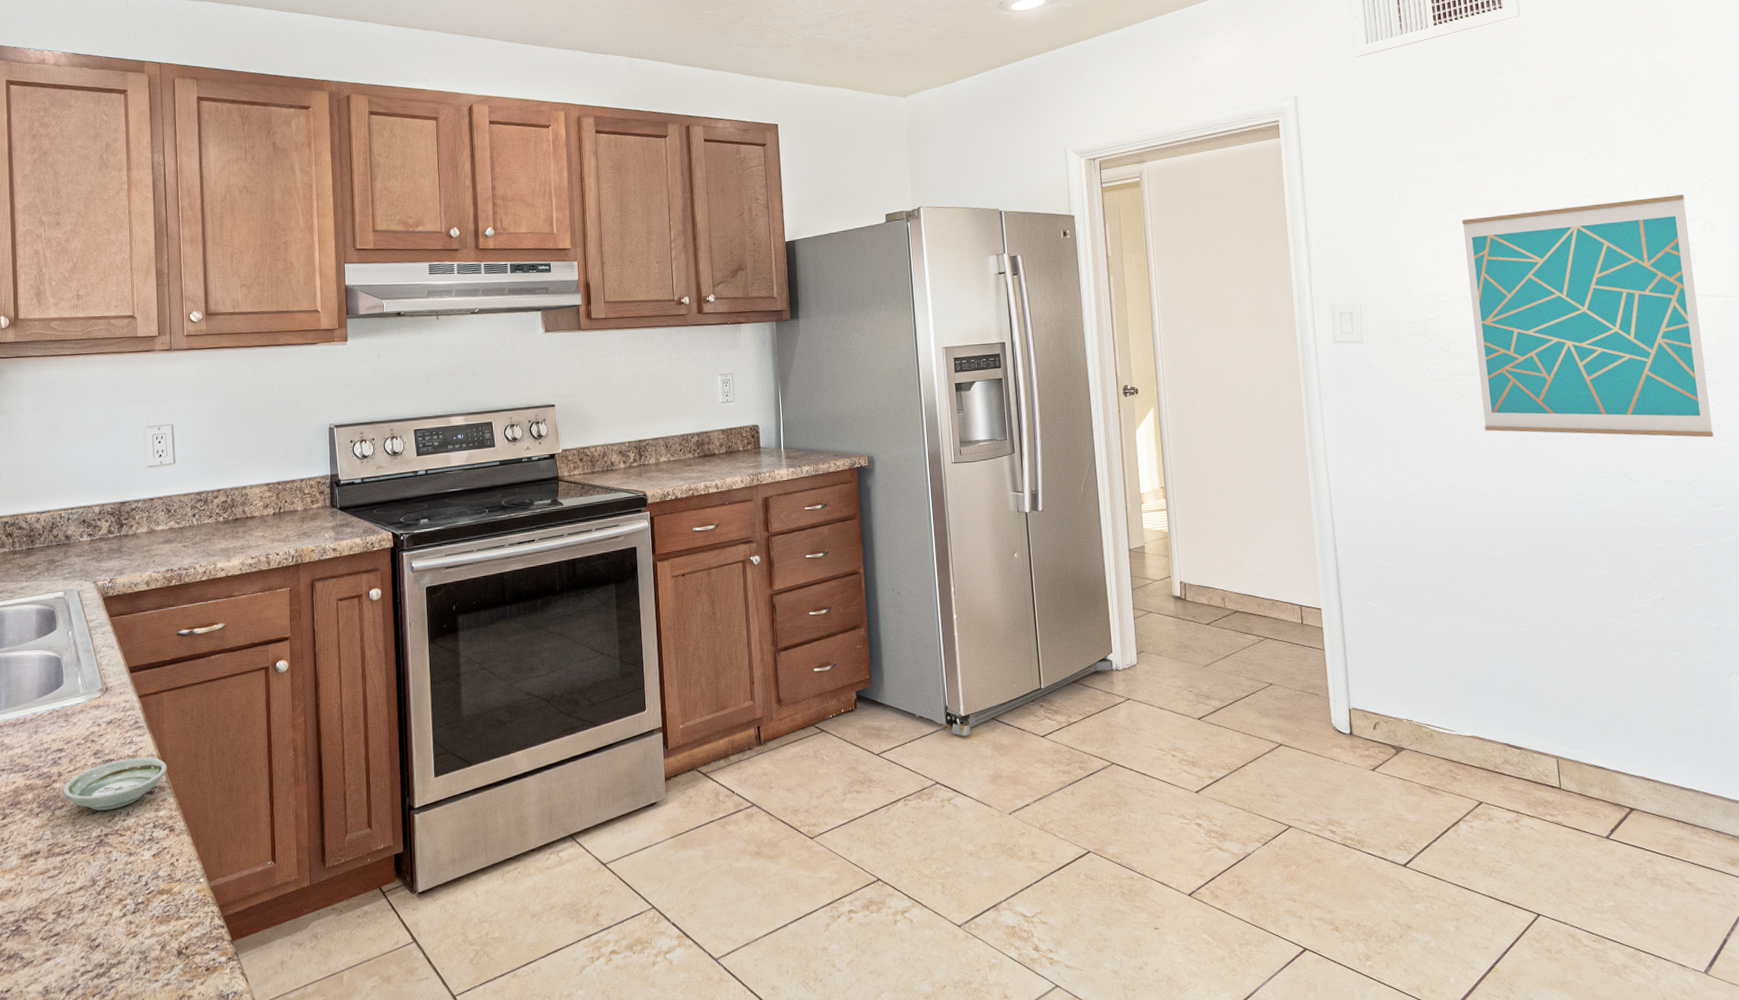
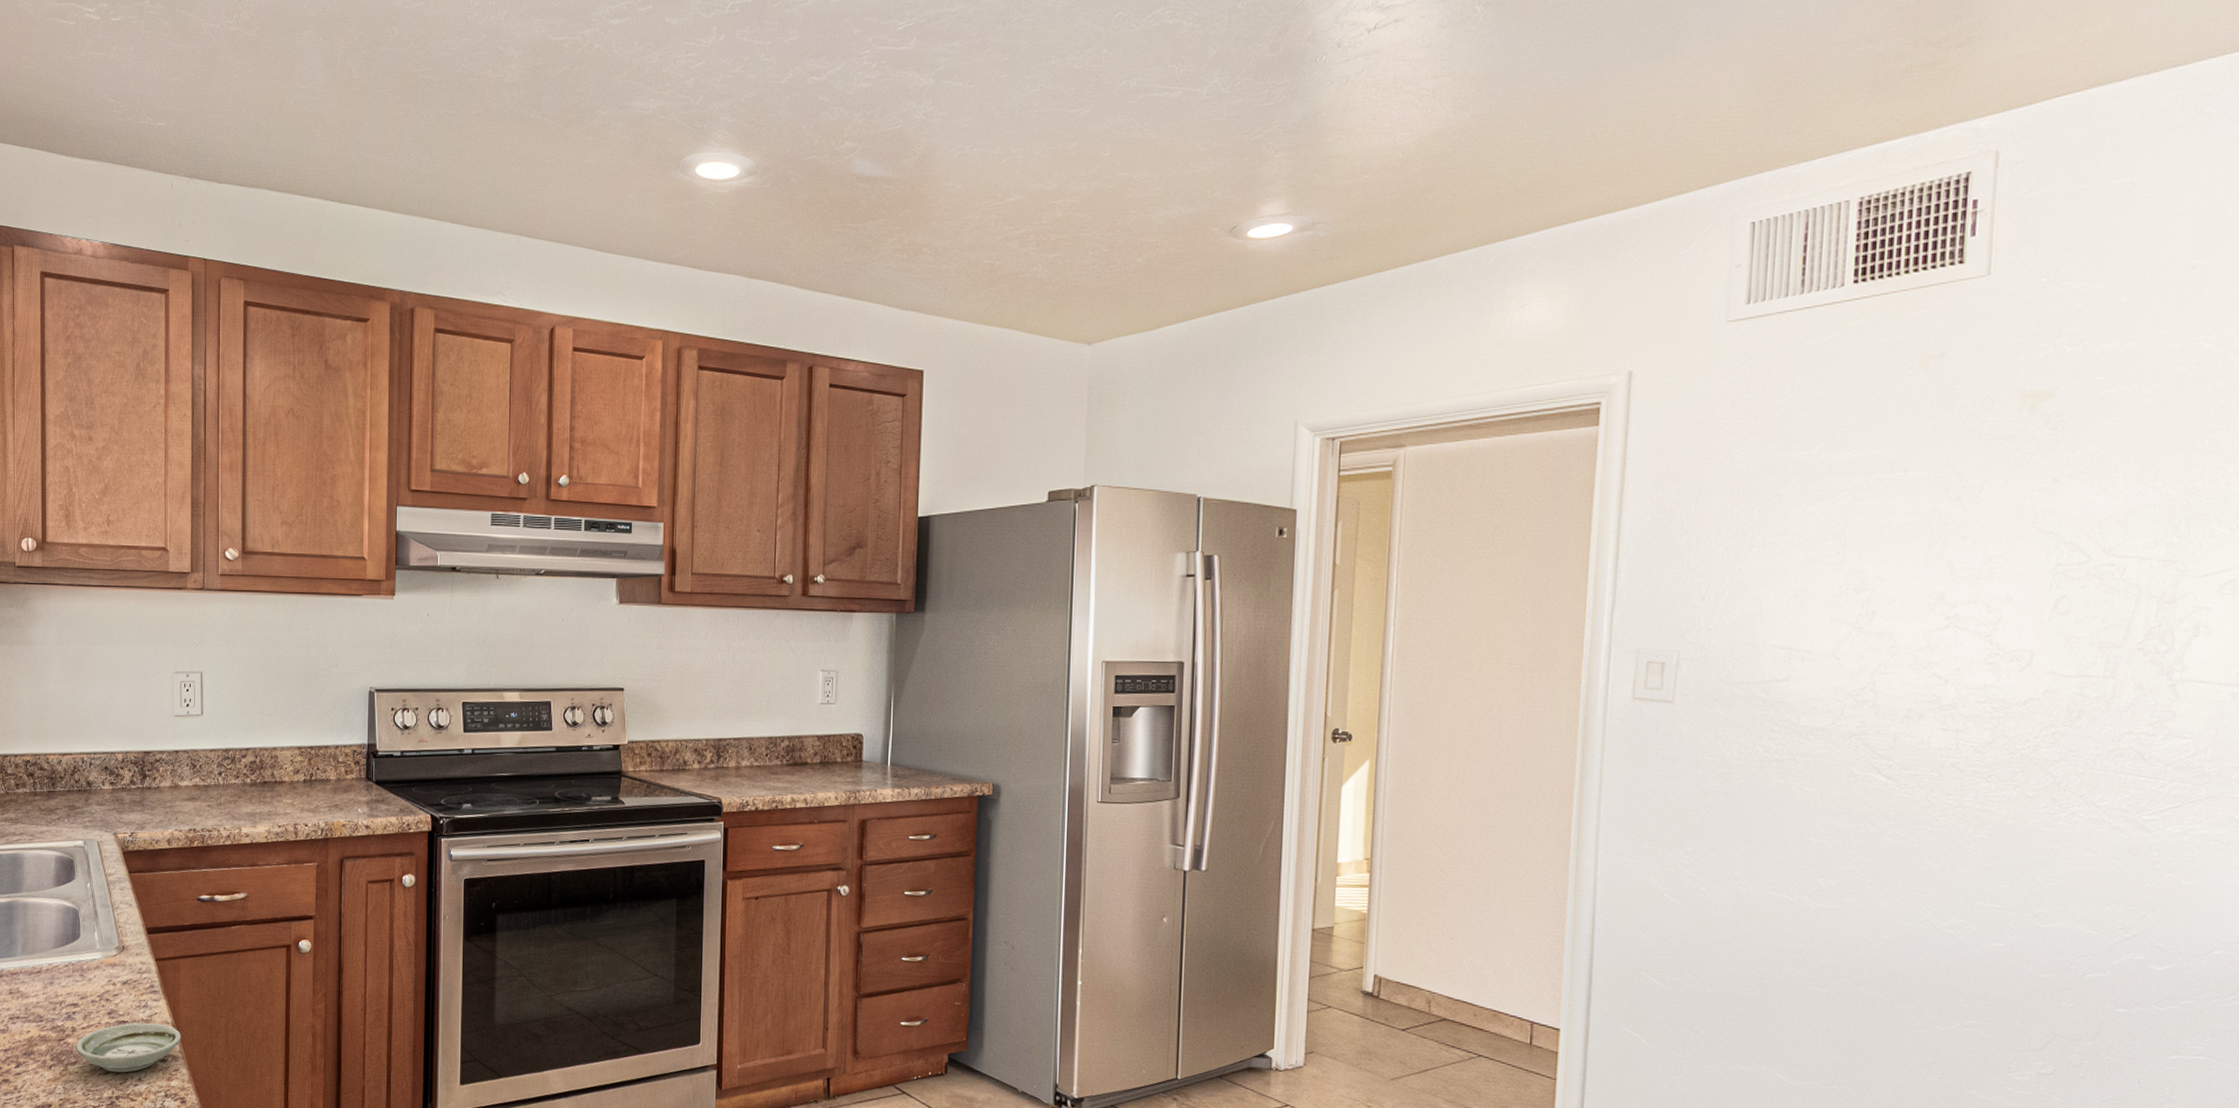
wall art: present [1462,194,1714,438] -> none [1830,540,2201,873]

